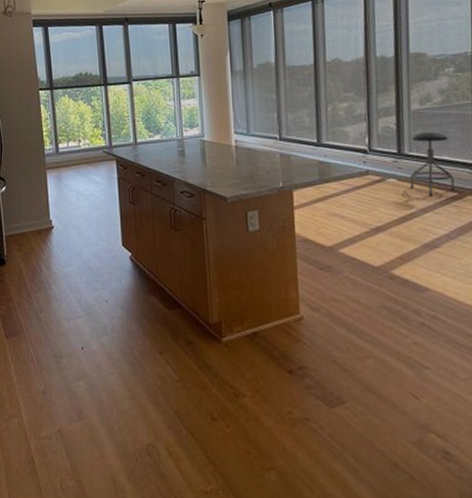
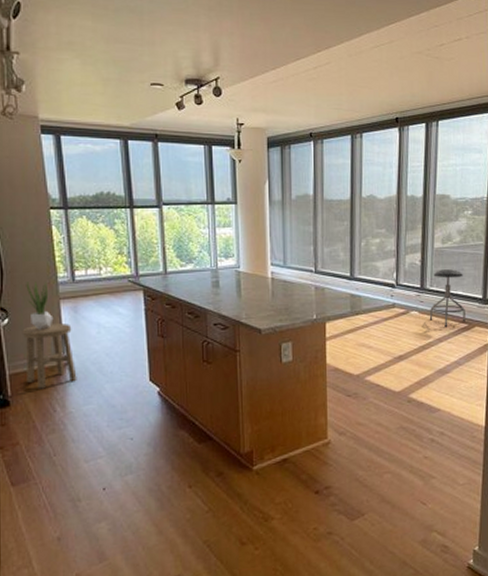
stool: none [16,190,60,250] -> present [22,322,77,389]
potted plant: none [19,153,41,197] -> present [26,281,54,330]

